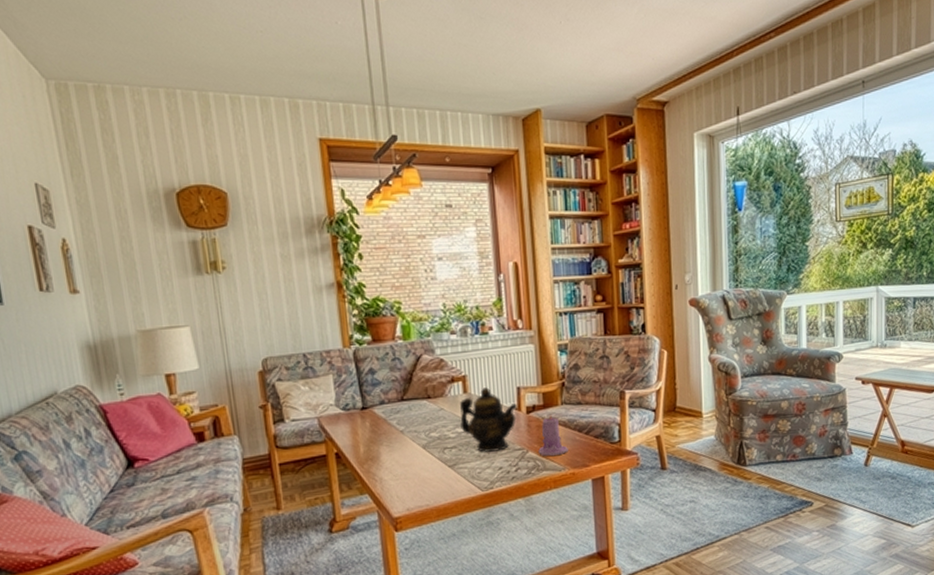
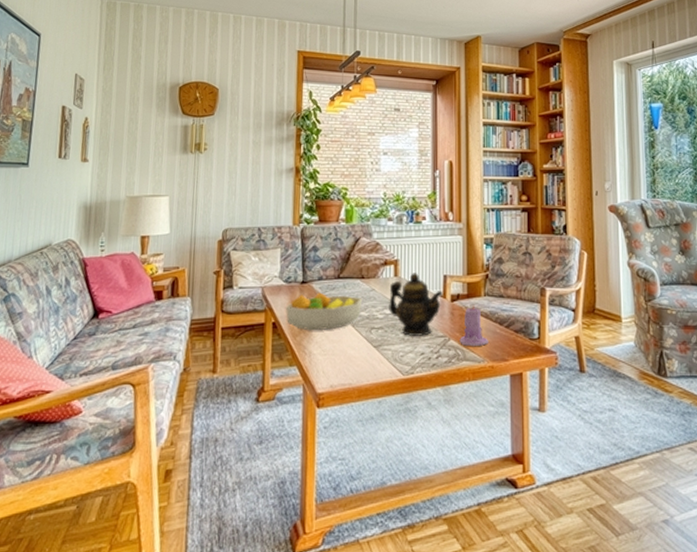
fruit bowl: none [347,417,432,458] -> present [285,292,363,331]

